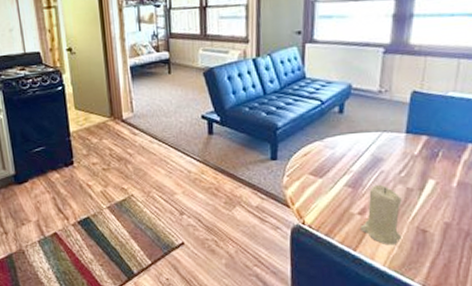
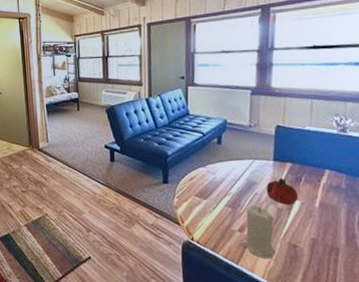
fruit: none [395,152,433,184] -> present [266,177,299,205]

